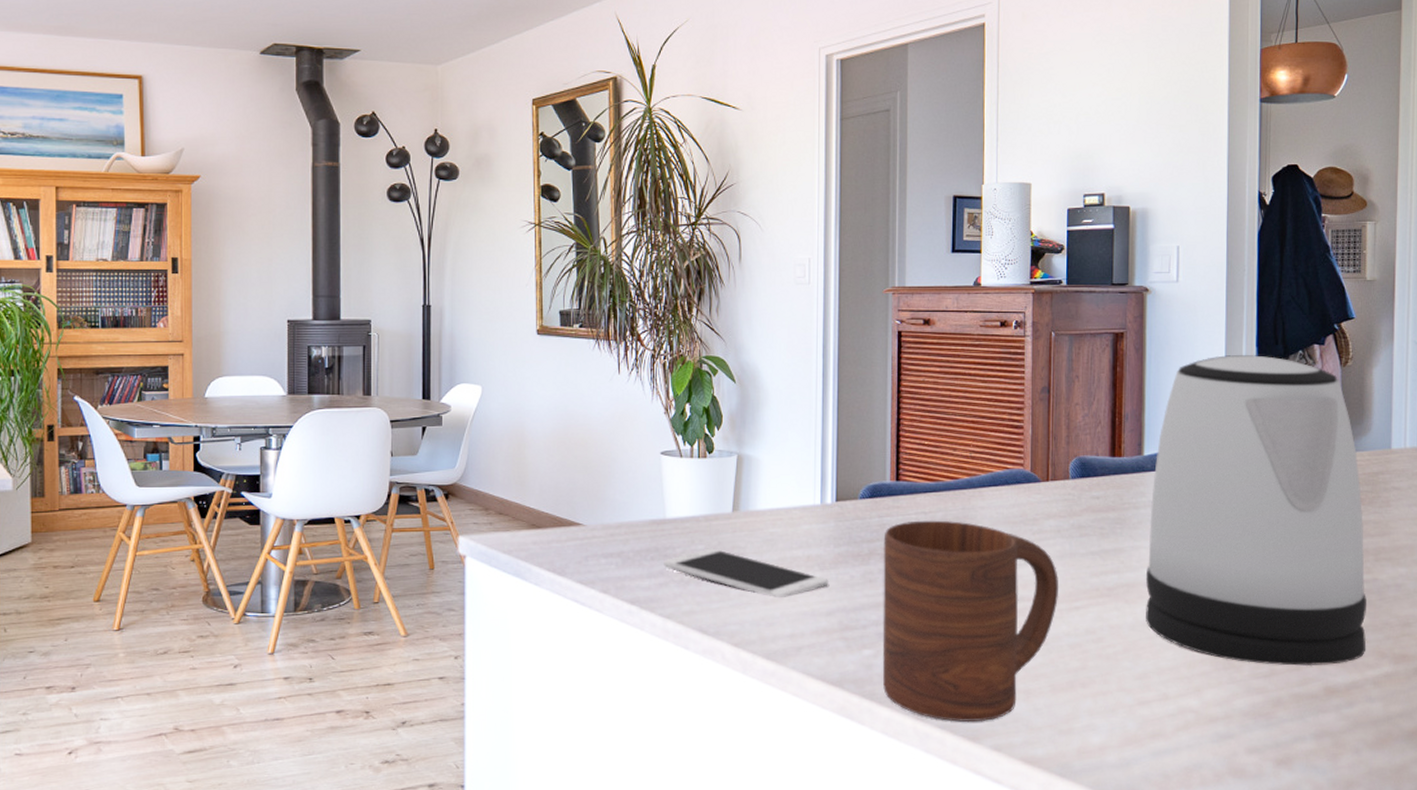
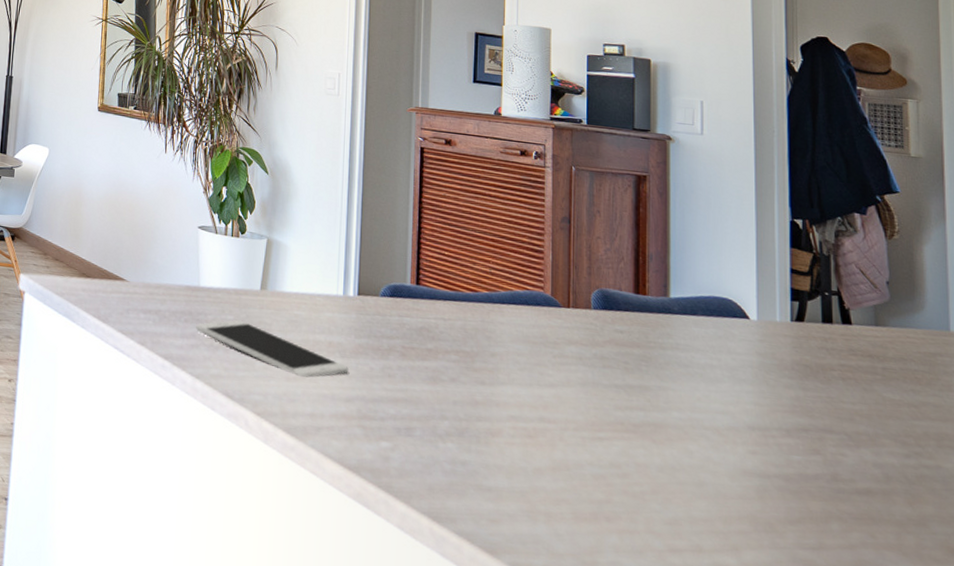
cup: present [882,520,1059,723] -> none [399,325,582,537]
kettle: present [1146,355,1367,667] -> none [675,211,933,552]

